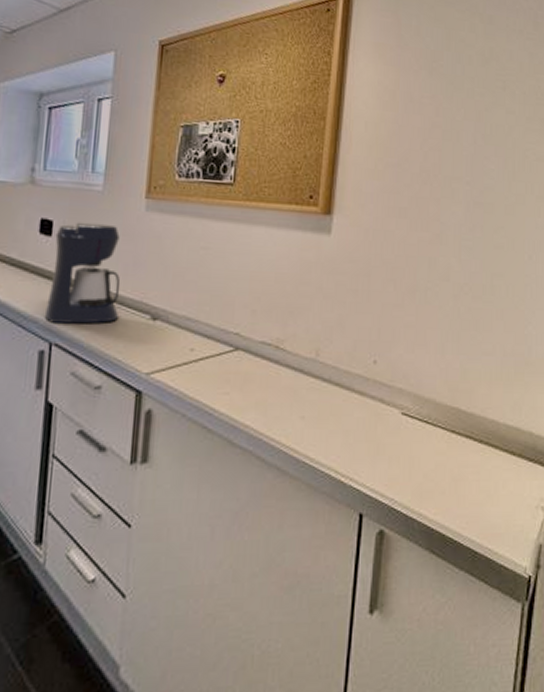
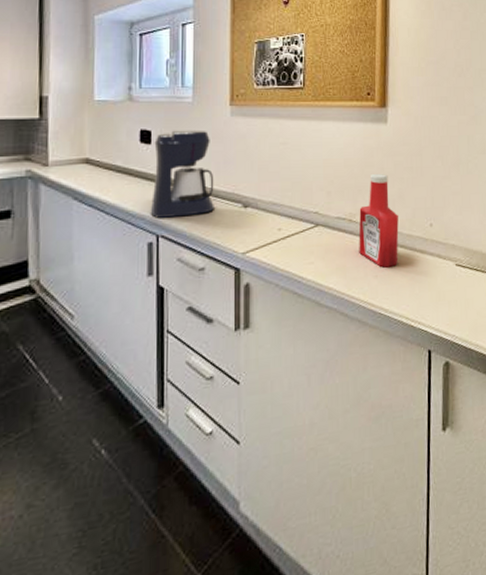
ketchup bottle: none [284,294,336,408] -> present [358,174,399,268]

